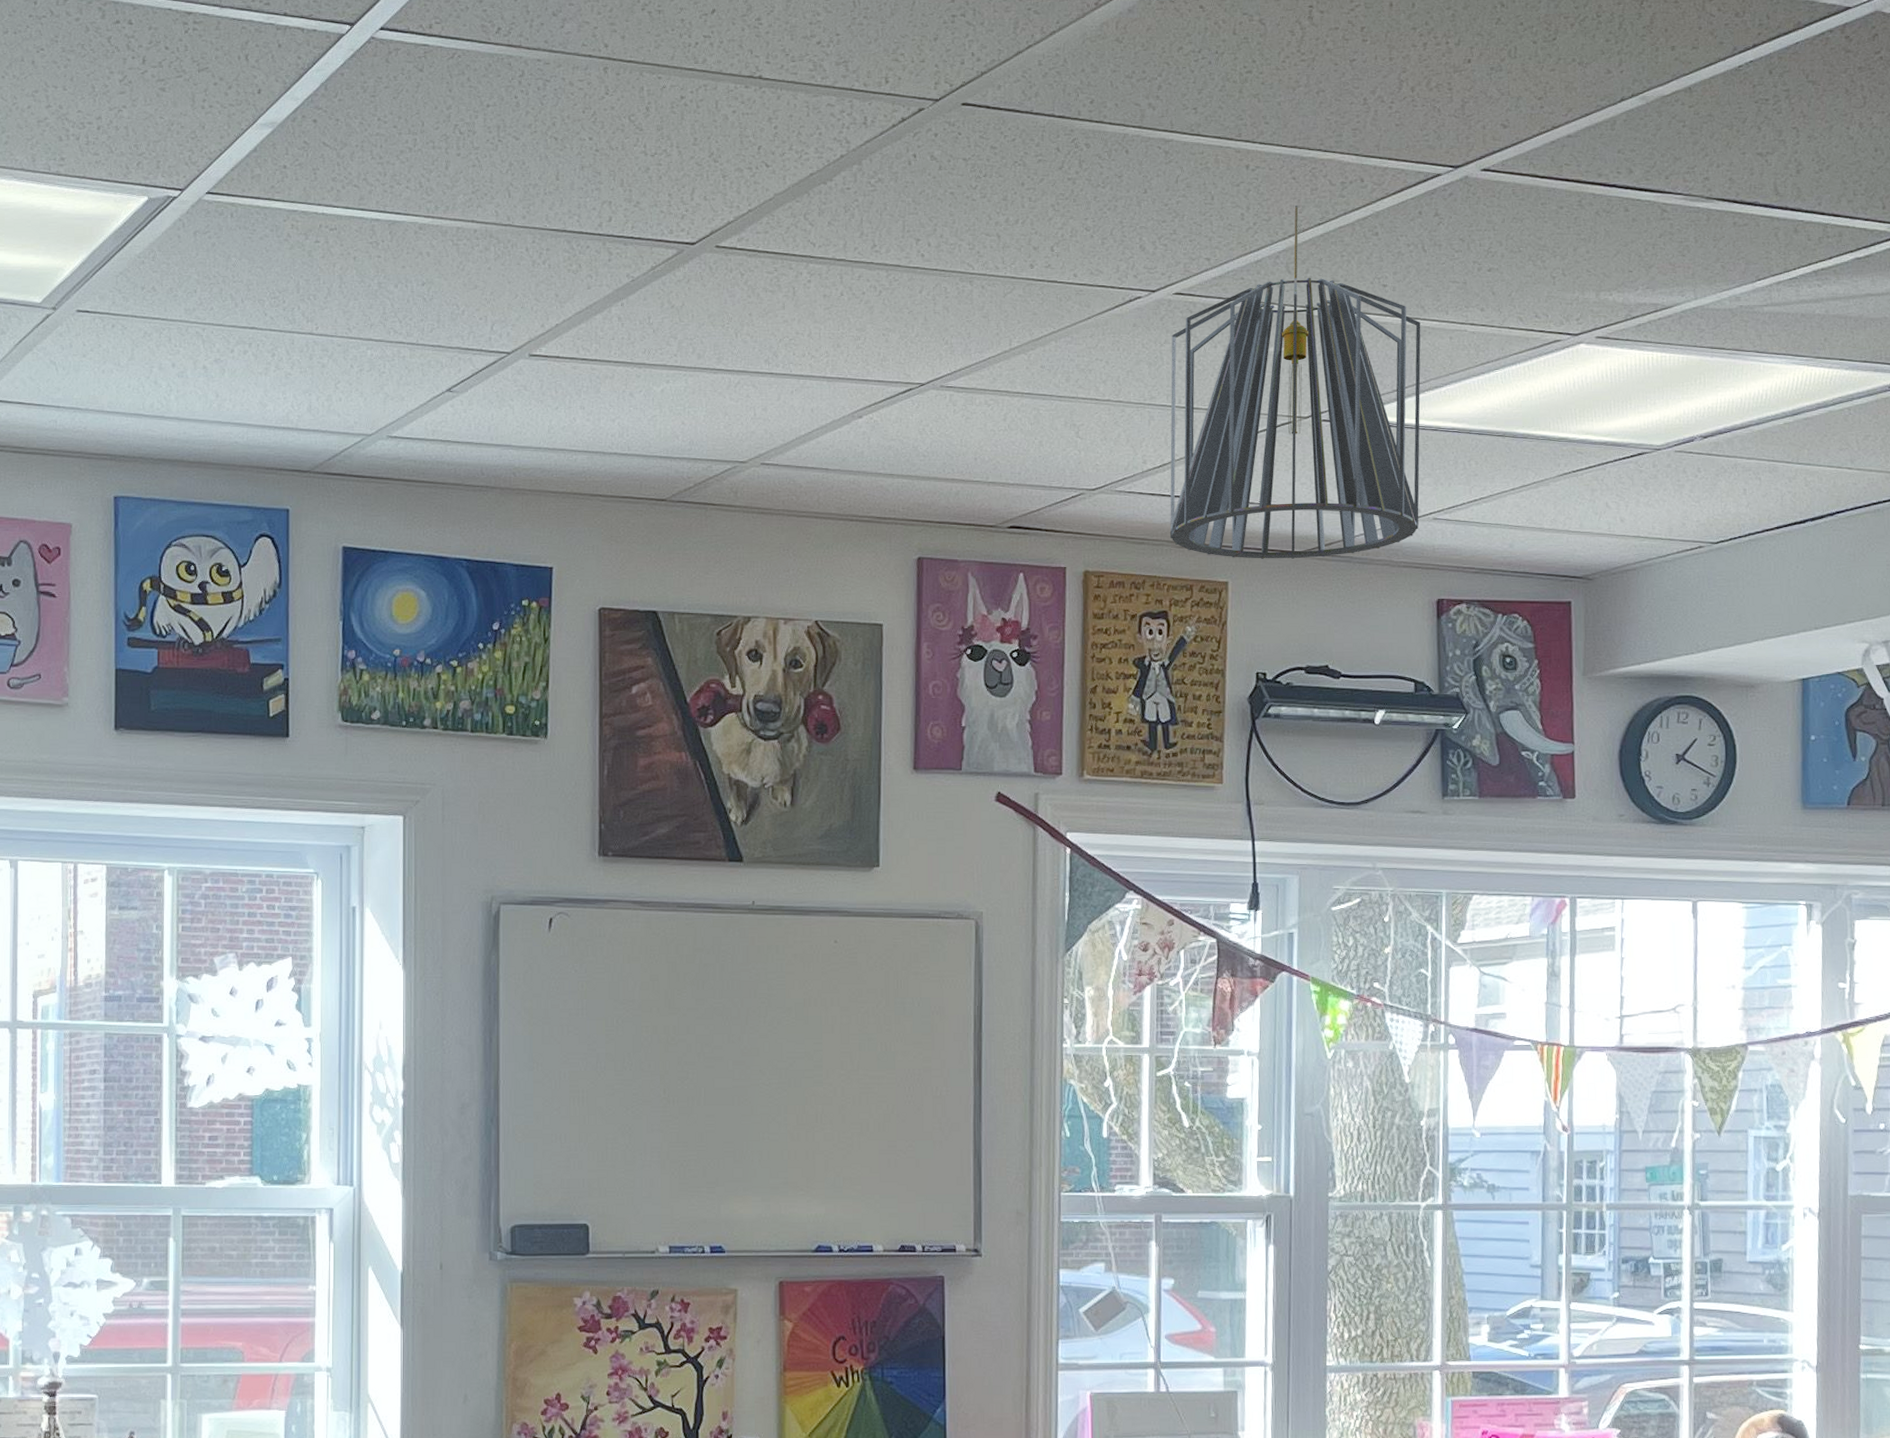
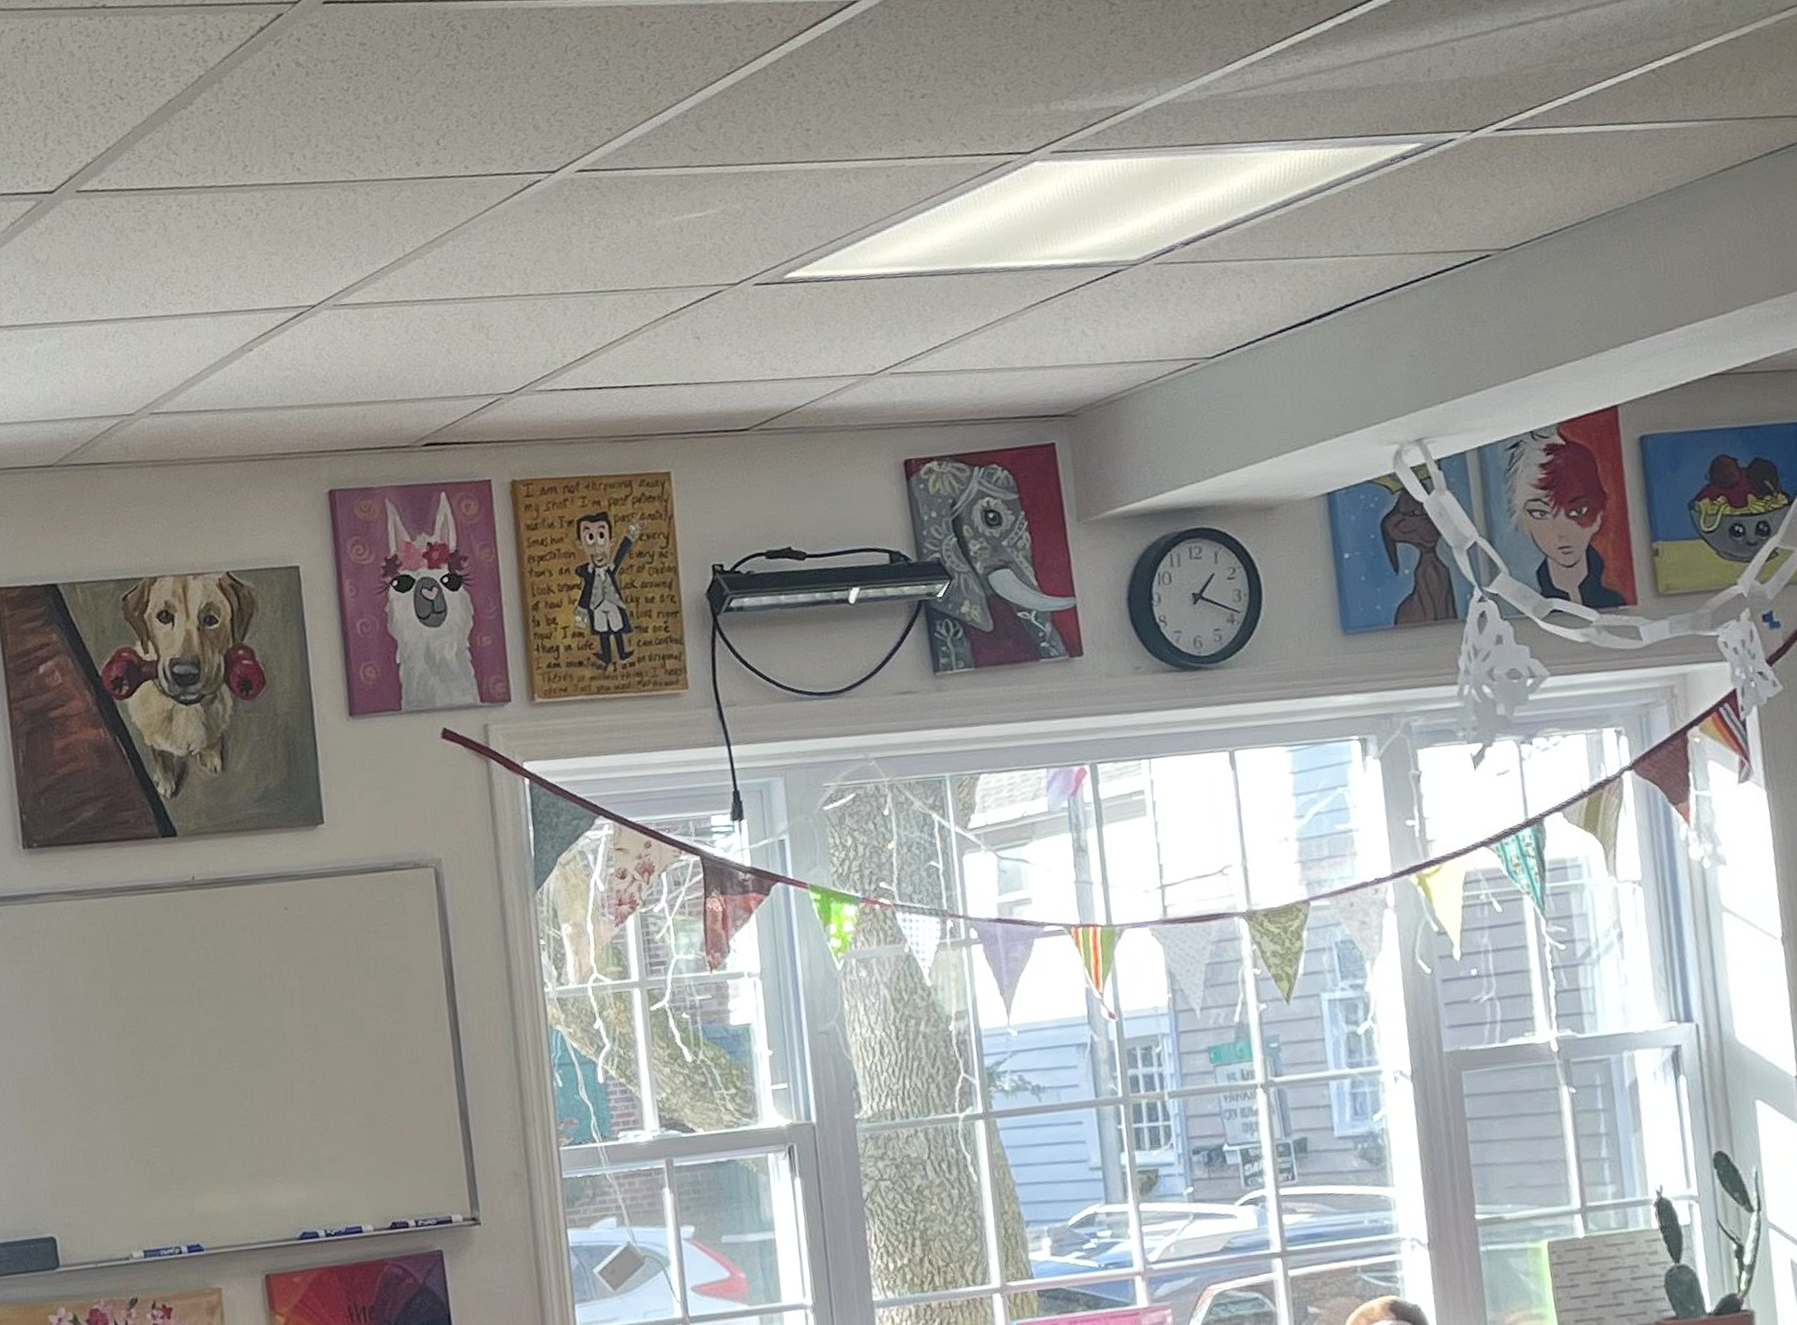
pendant light: present [1170,205,1421,559] -> none [578,57,875,446]

